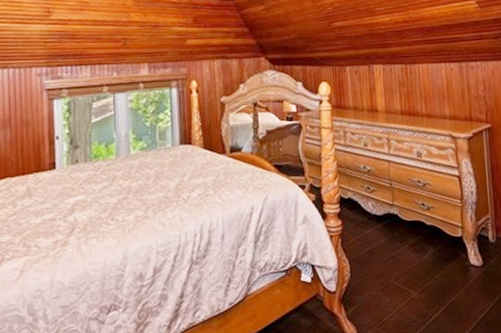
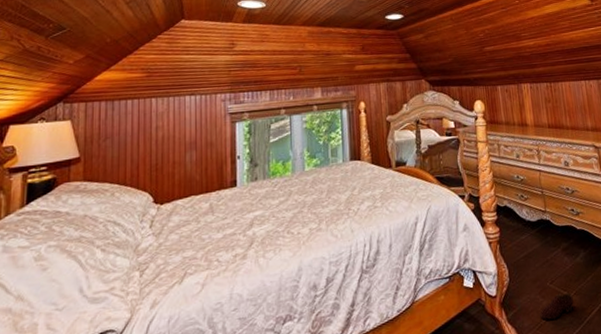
shoe: none [382,290,419,319] -> present [540,292,574,321]

